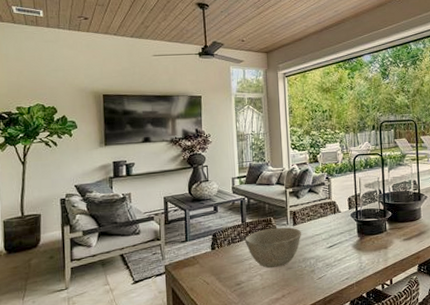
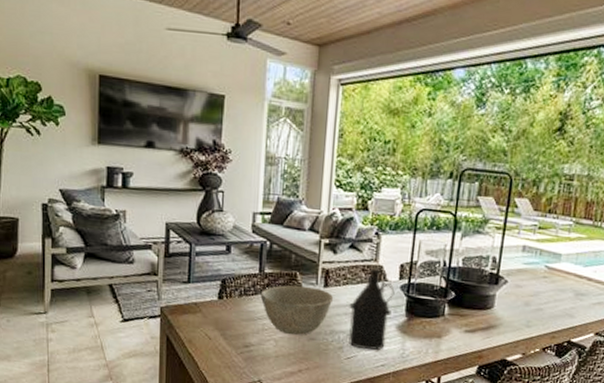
bottle: none [314,203,347,269] -> present [348,266,395,350]

